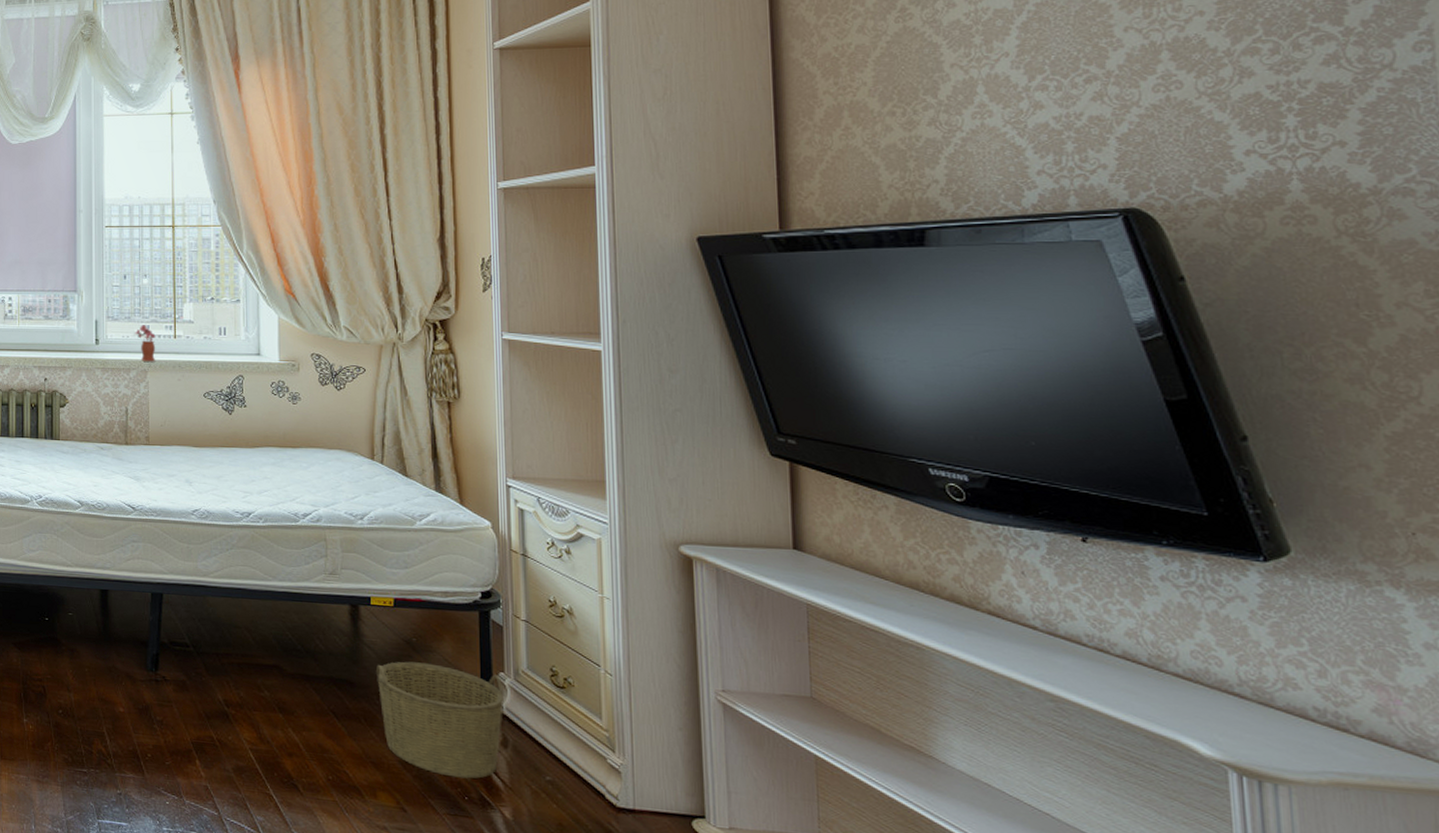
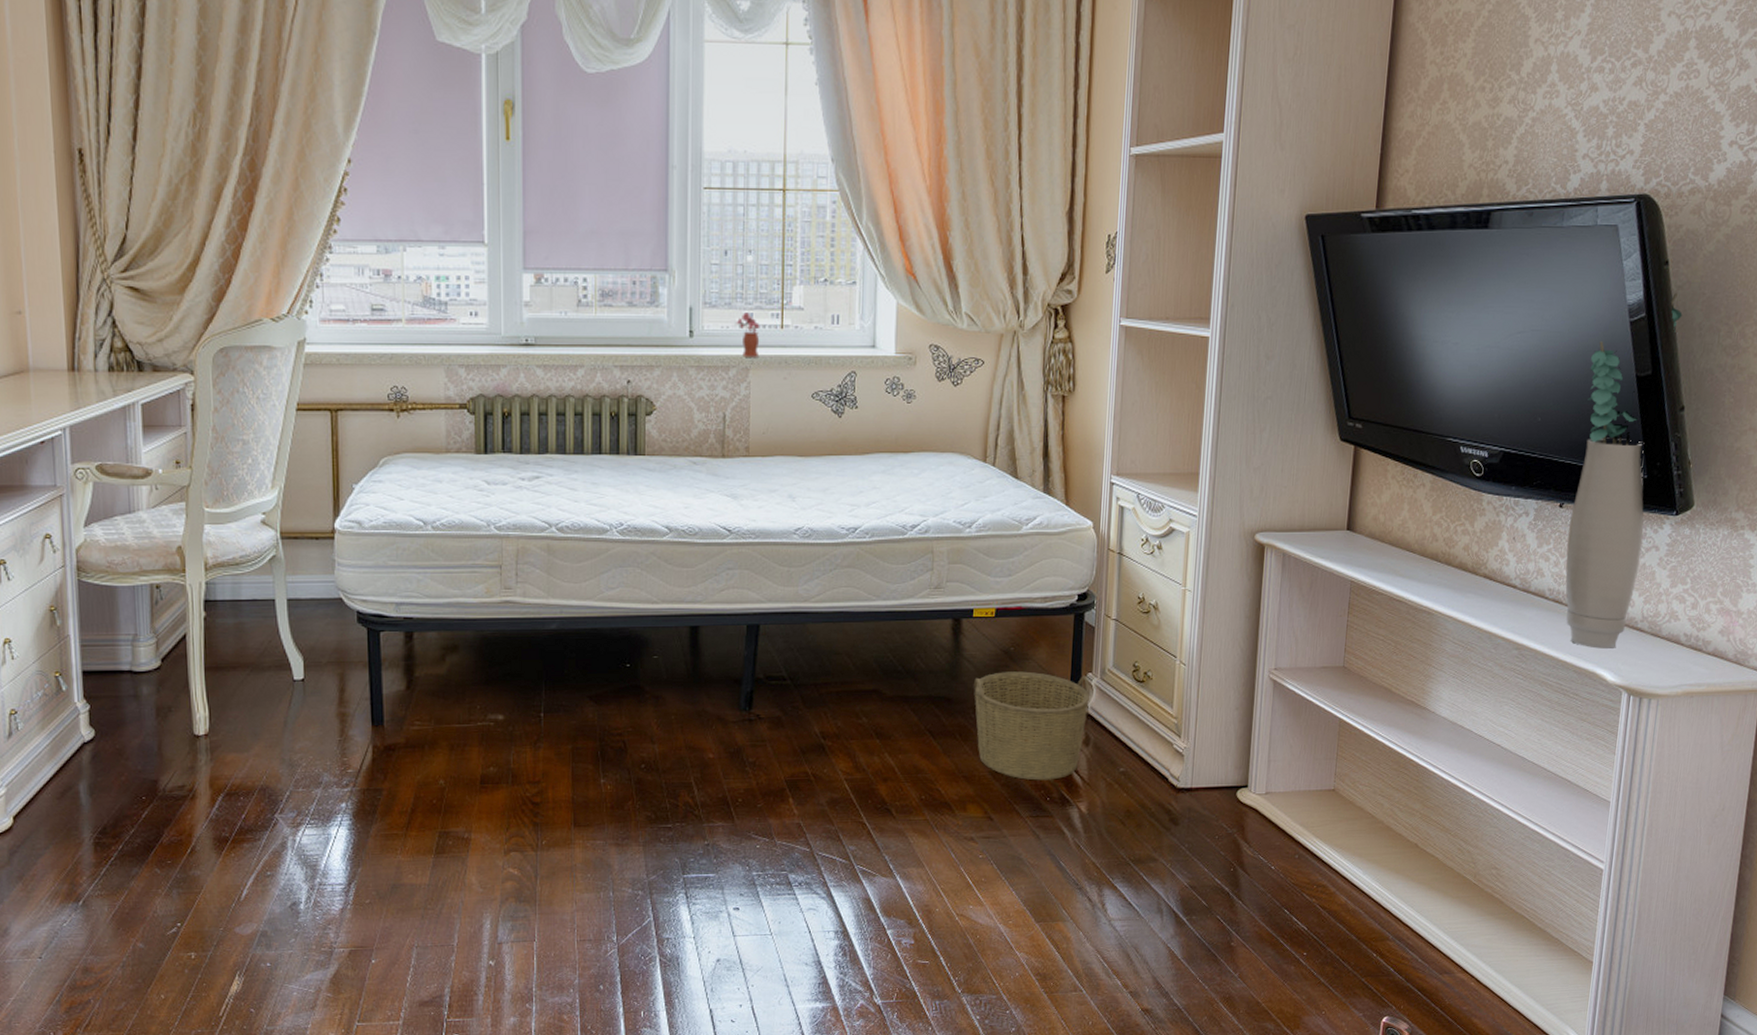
vase: none [1093,311,1220,715] -> present [1565,293,1683,649]

